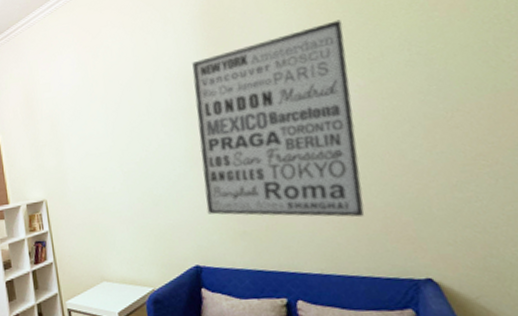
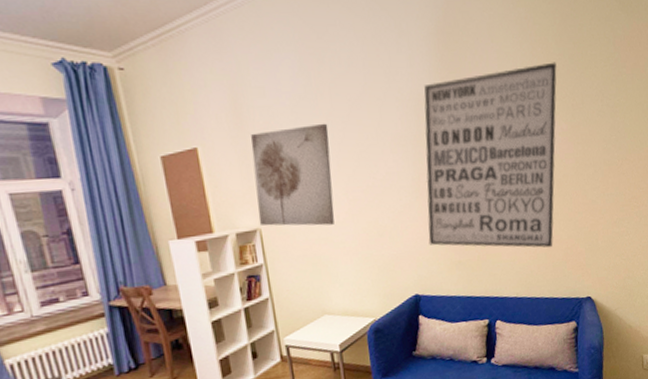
wall art: none [39,106,111,198] -> present [251,123,334,226]

